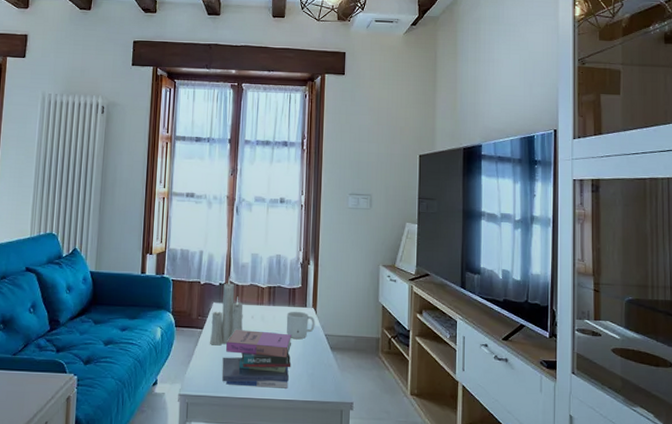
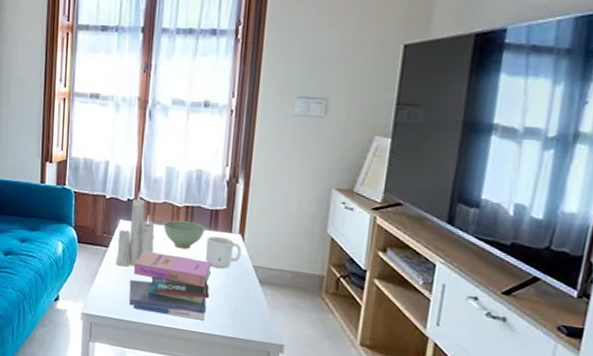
bowl: none [250,300,286,325] -> present [163,220,206,250]

